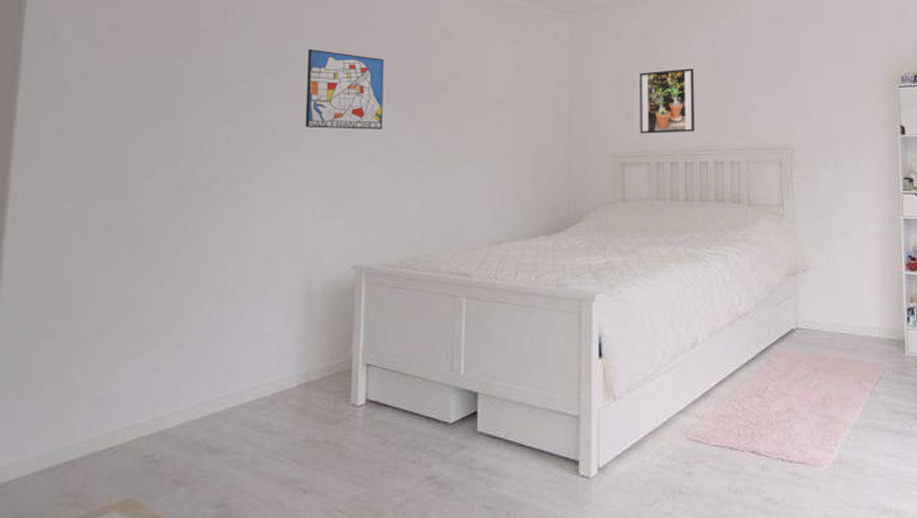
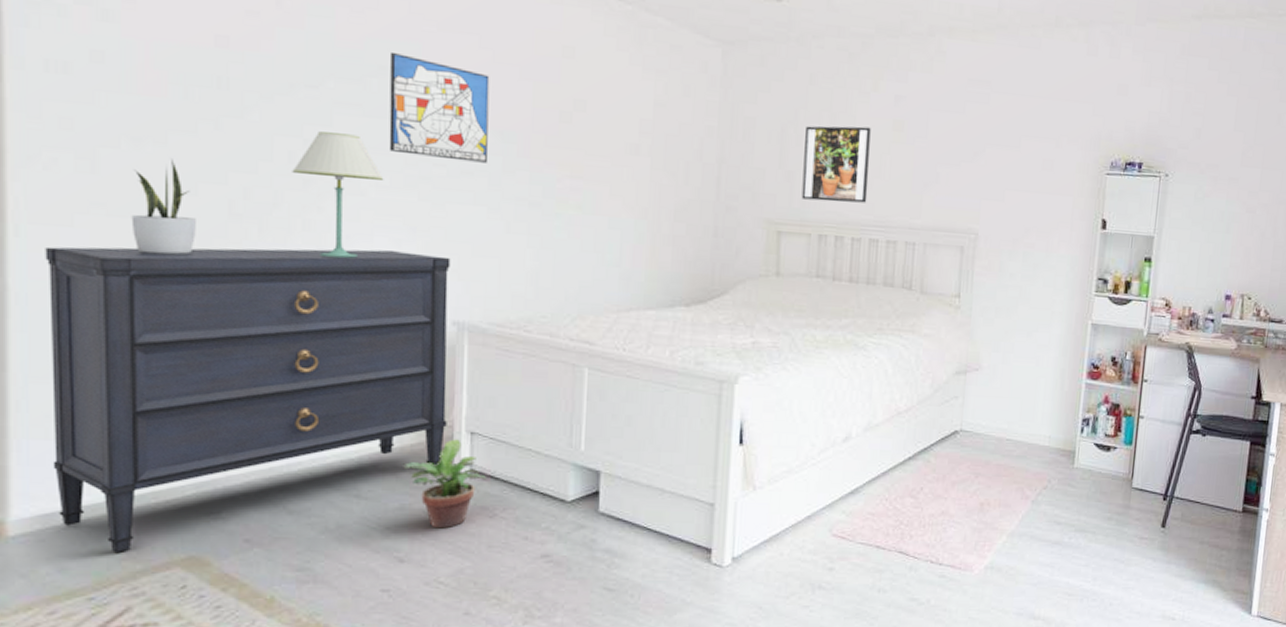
dresser: none [21,209,352,501] -> present [45,246,451,554]
potted plant: none [102,150,152,231] -> present [131,159,196,256]
table lamp: none [228,117,300,220] -> present [292,131,384,258]
potted plant: none [309,372,380,458] -> present [403,439,487,529]

